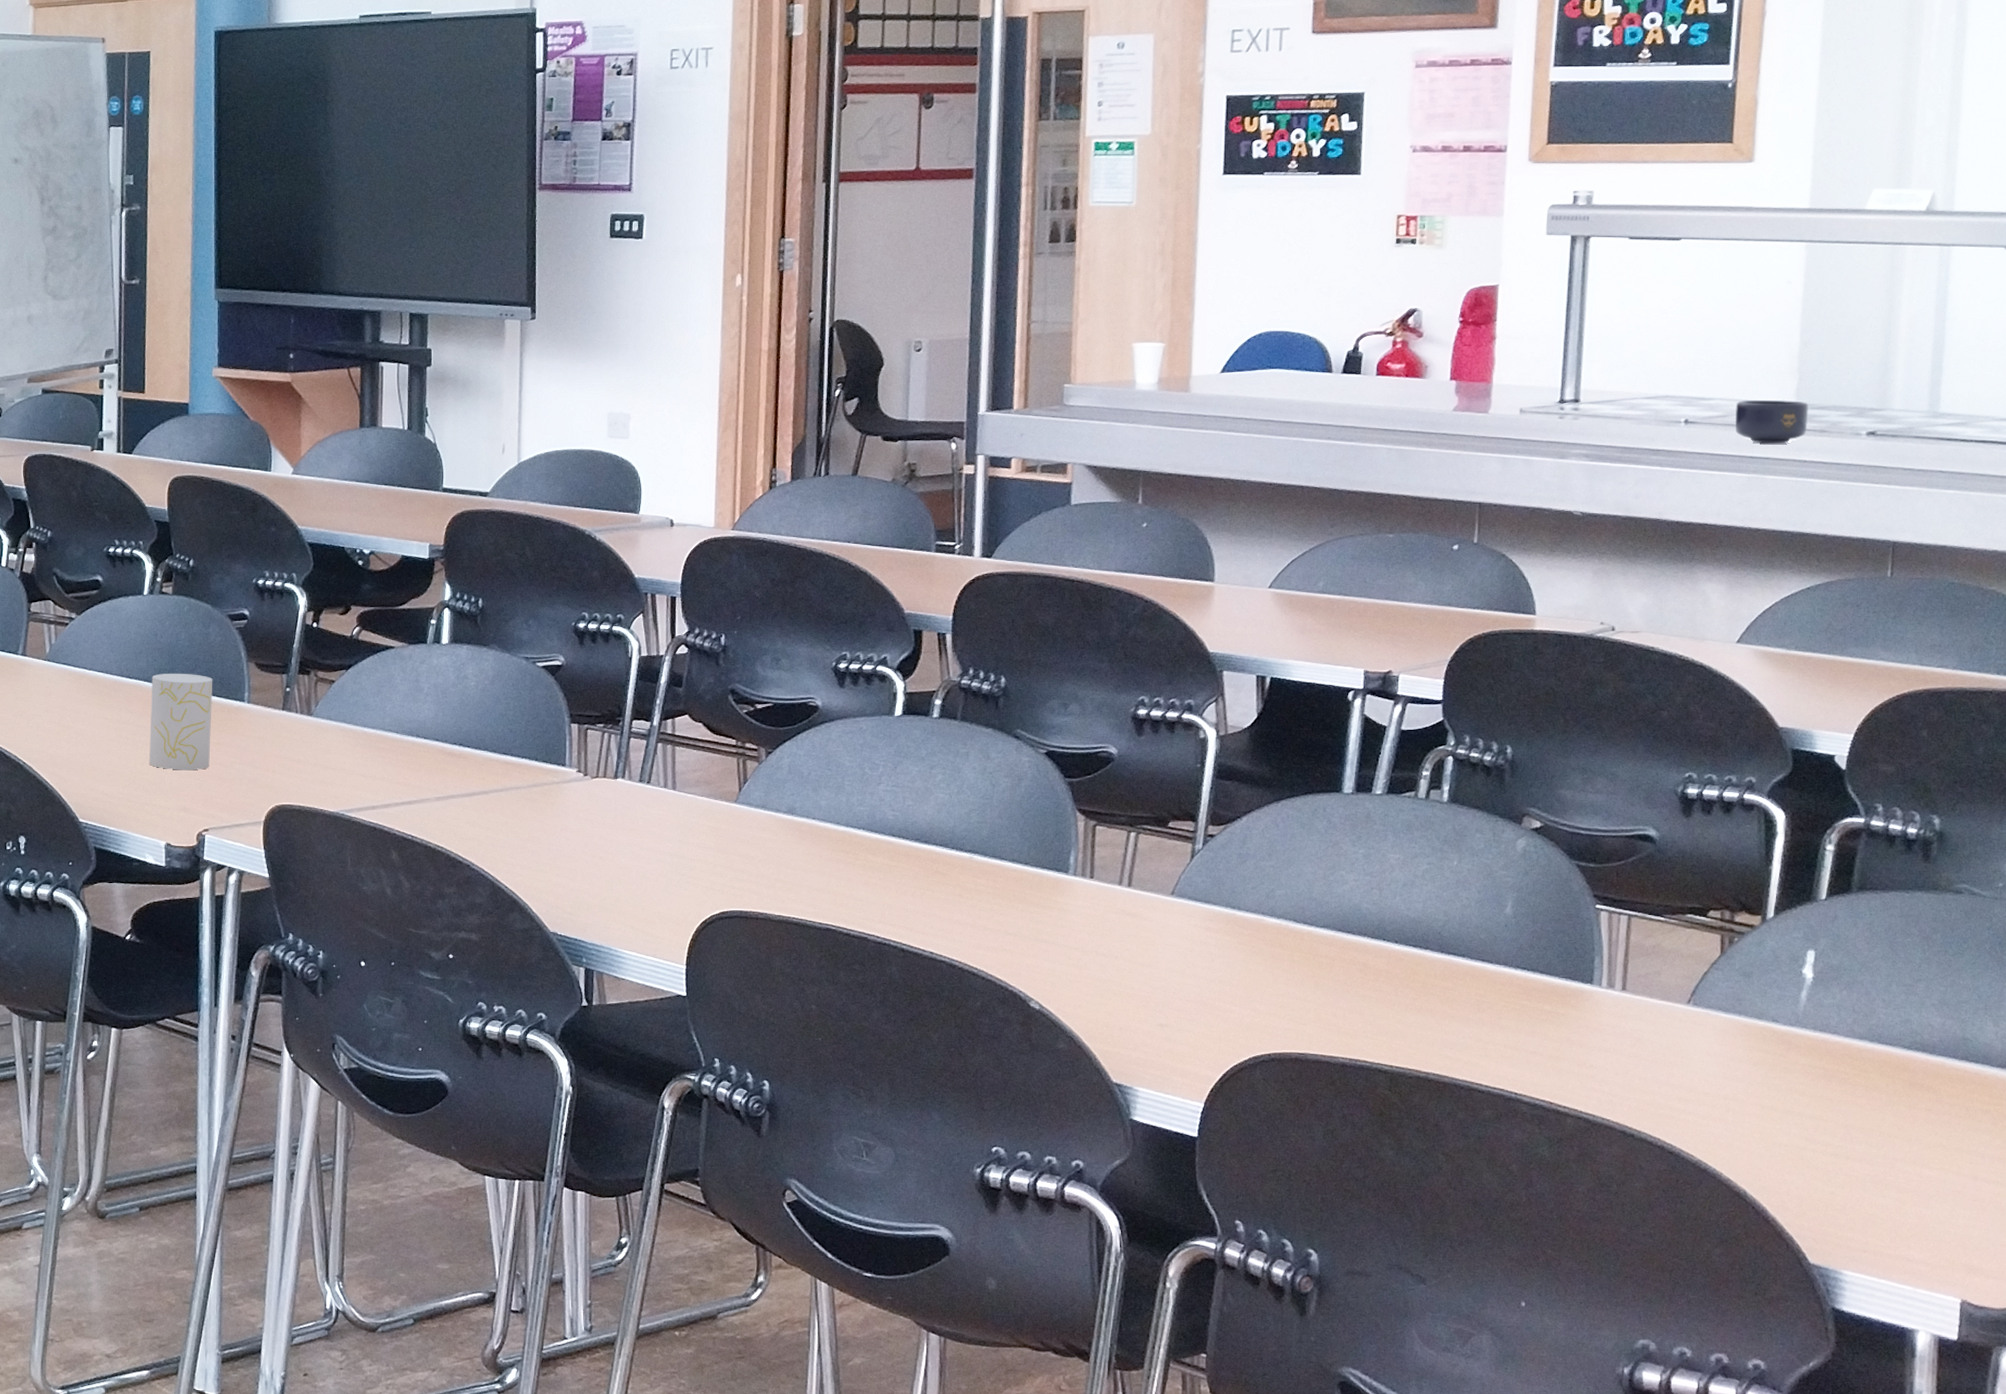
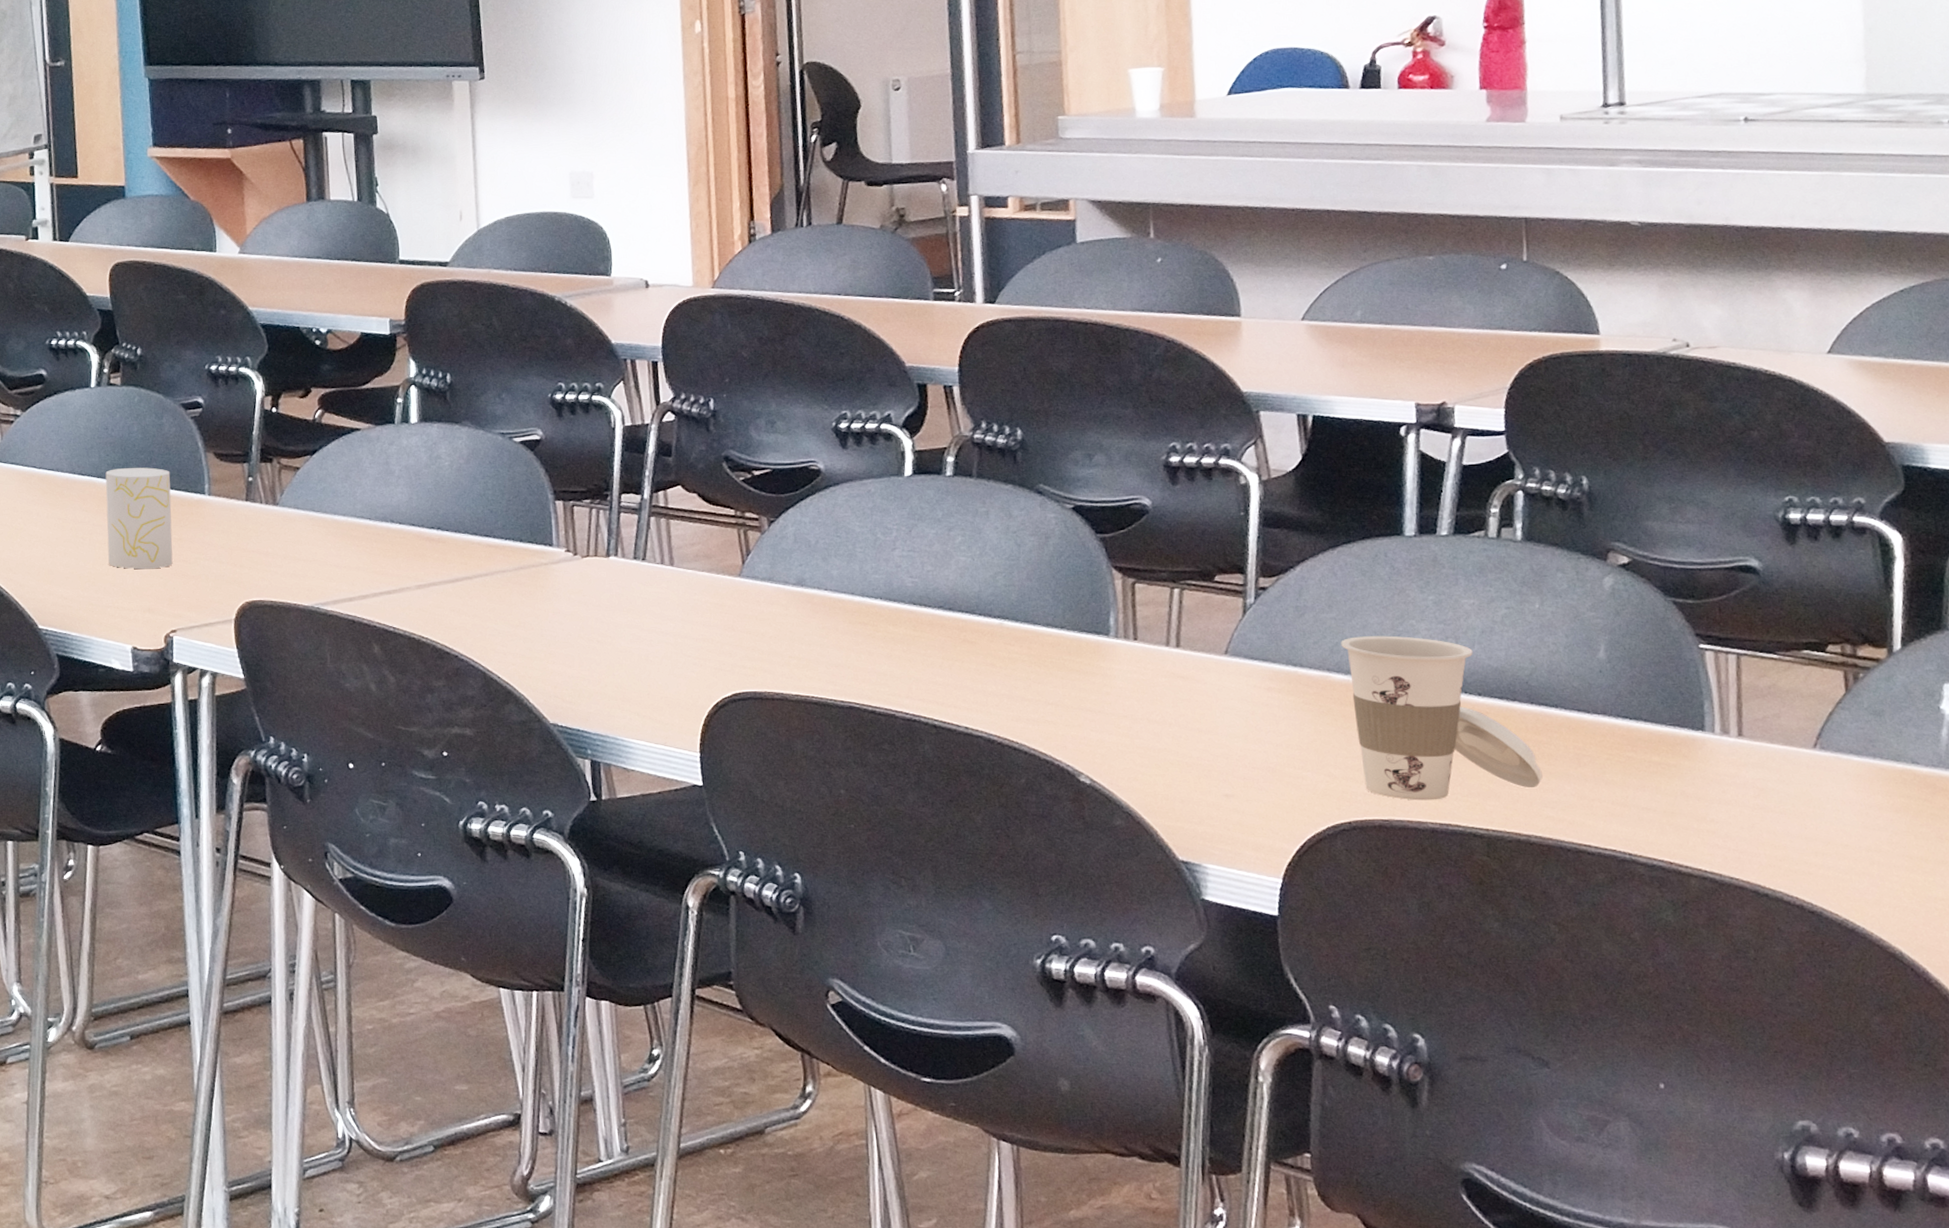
cup: none [1276,884,1445,1037] -> present [1341,635,1543,801]
mug: present [1735,400,1808,444] -> none [1799,91,1882,138]

